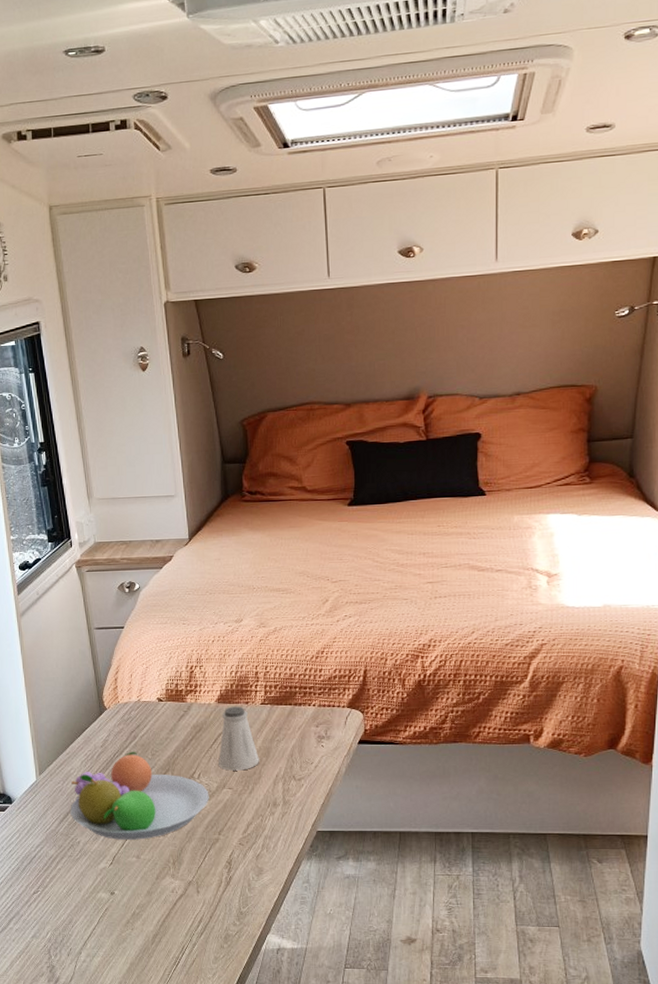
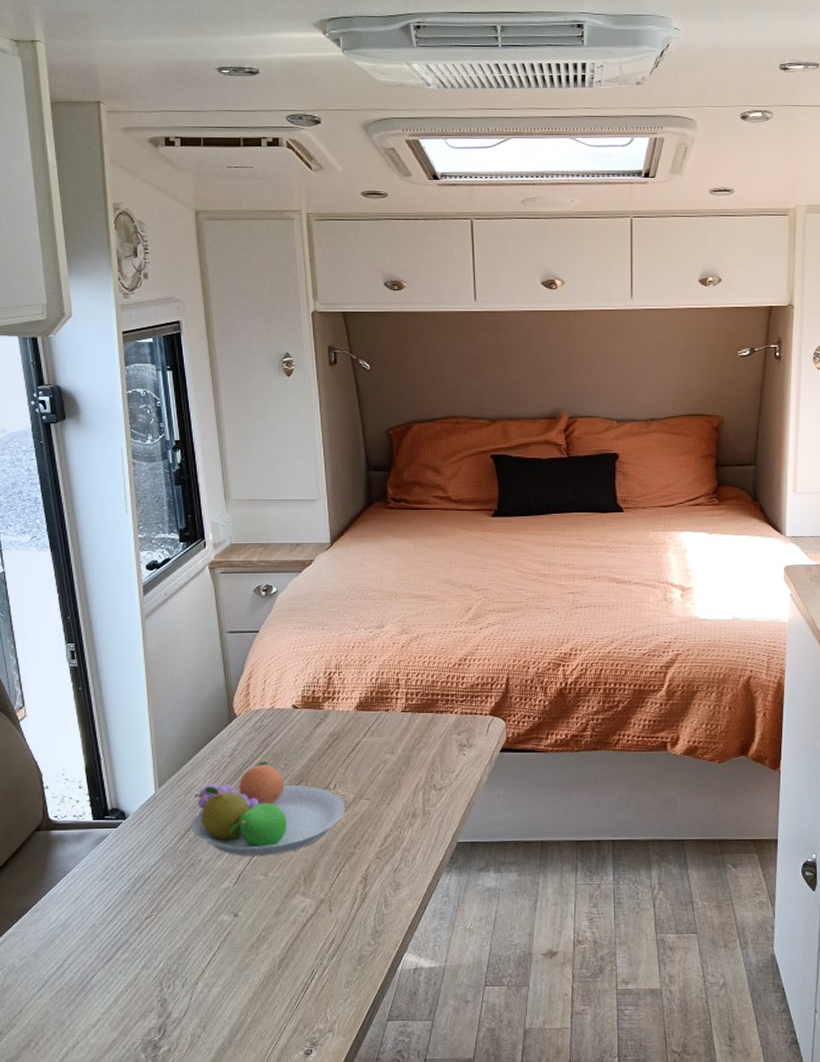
saltshaker: present [218,706,259,771] -> none [356,714,399,781]

